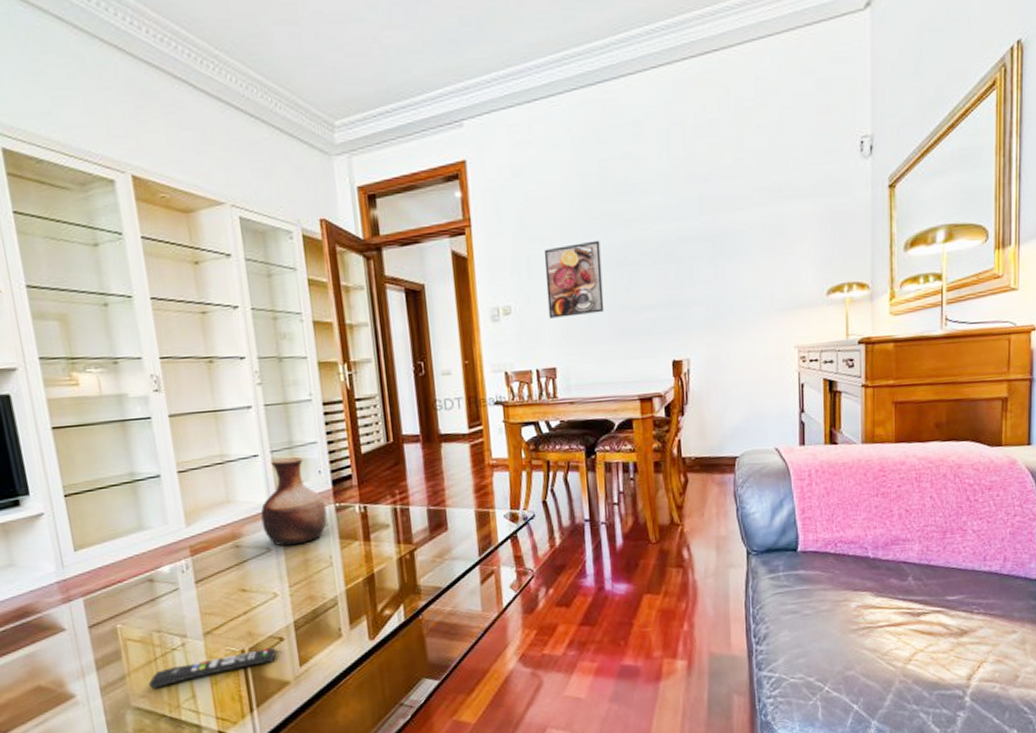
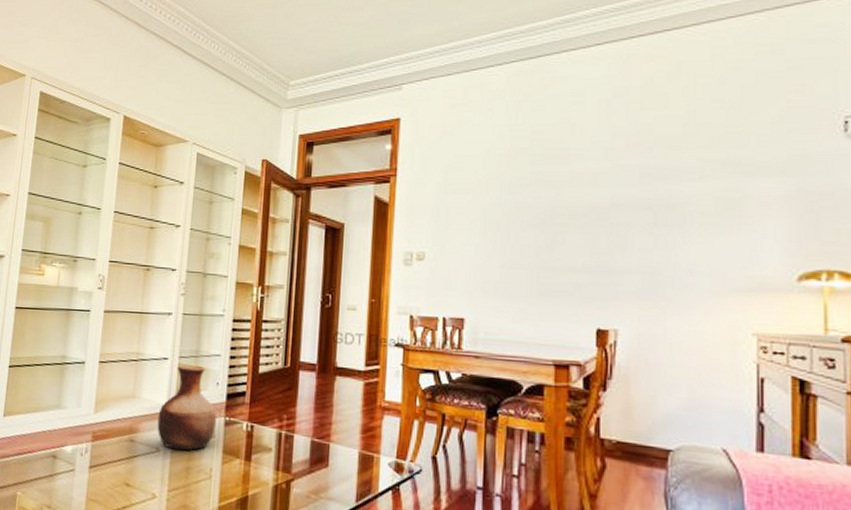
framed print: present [544,240,605,319] -> none [463,199,525,270]

